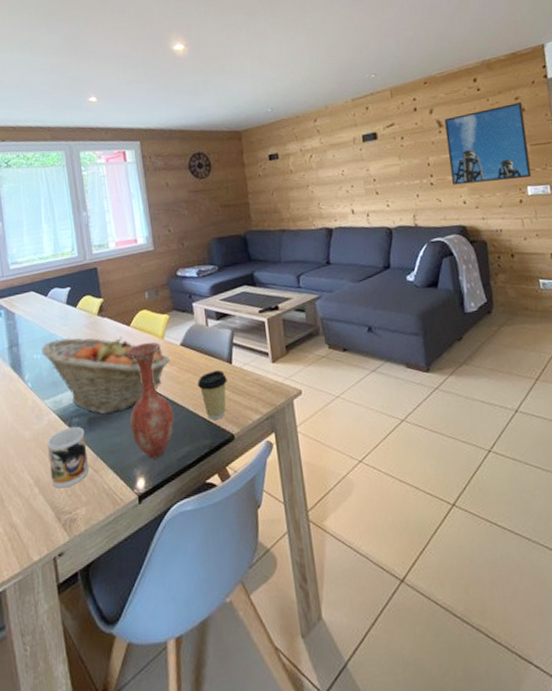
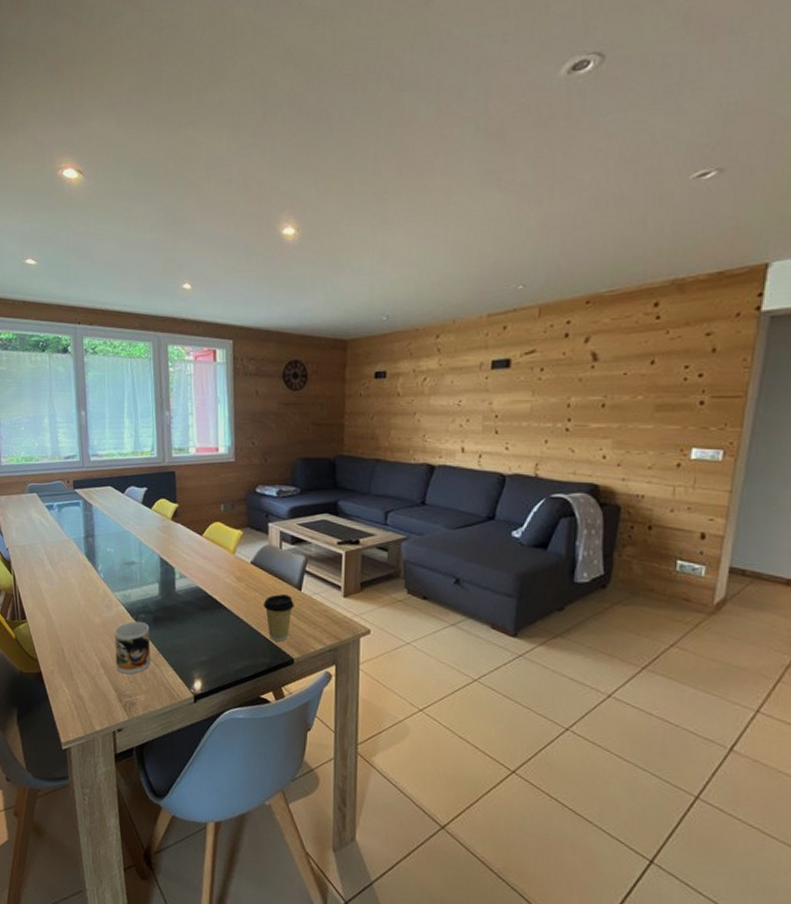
fruit basket: present [42,337,170,415] -> none [115,536,238,617]
vase: present [127,342,174,459] -> none [192,554,237,666]
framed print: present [444,101,532,185] -> none [593,339,714,438]

